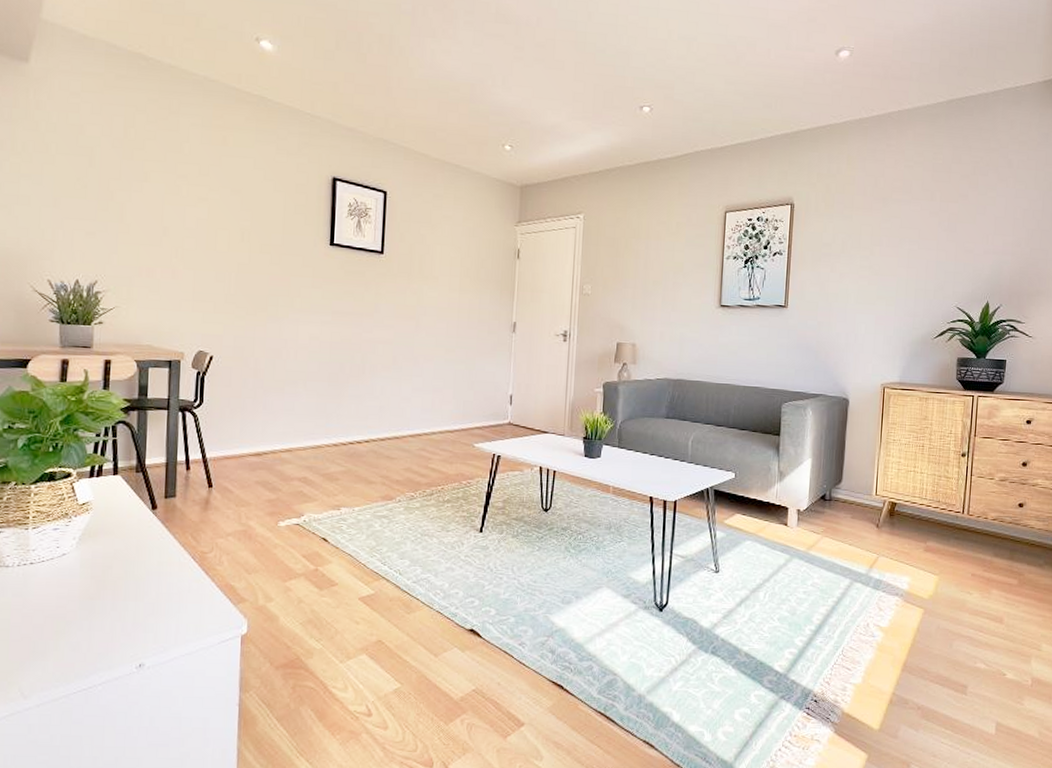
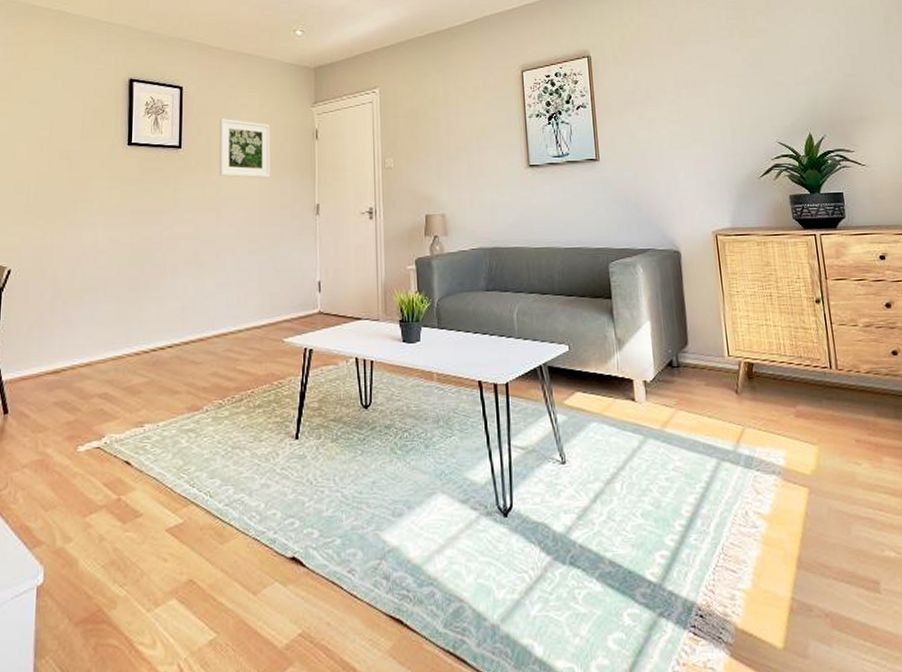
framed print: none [420,227,473,292] -> present [219,118,270,178]

